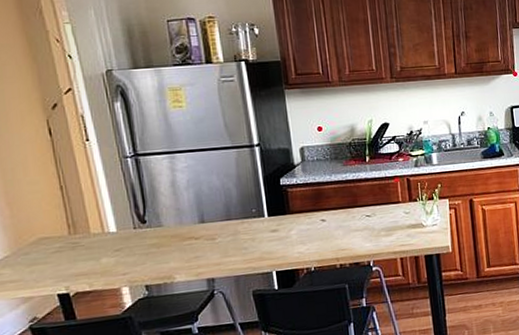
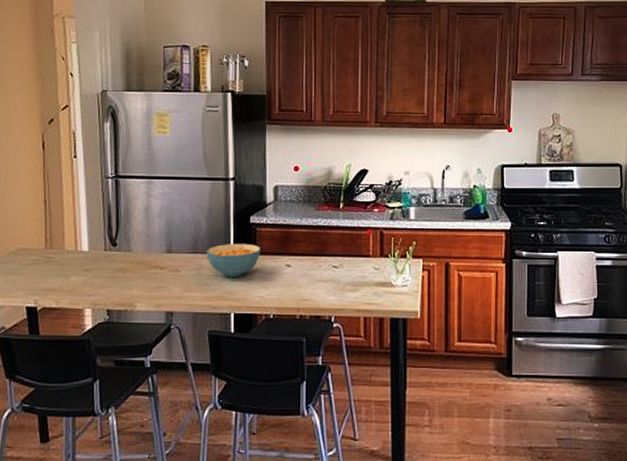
cereal bowl: none [240,204,295,239] -> present [206,243,261,277]

